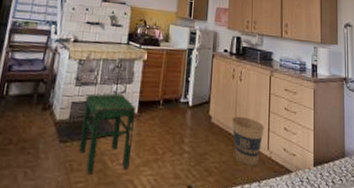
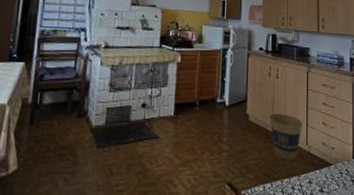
stool: present [79,93,136,174] -> none [117,97,173,177]

